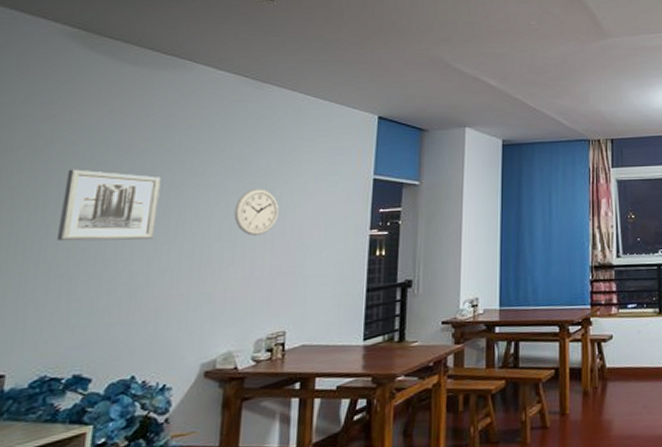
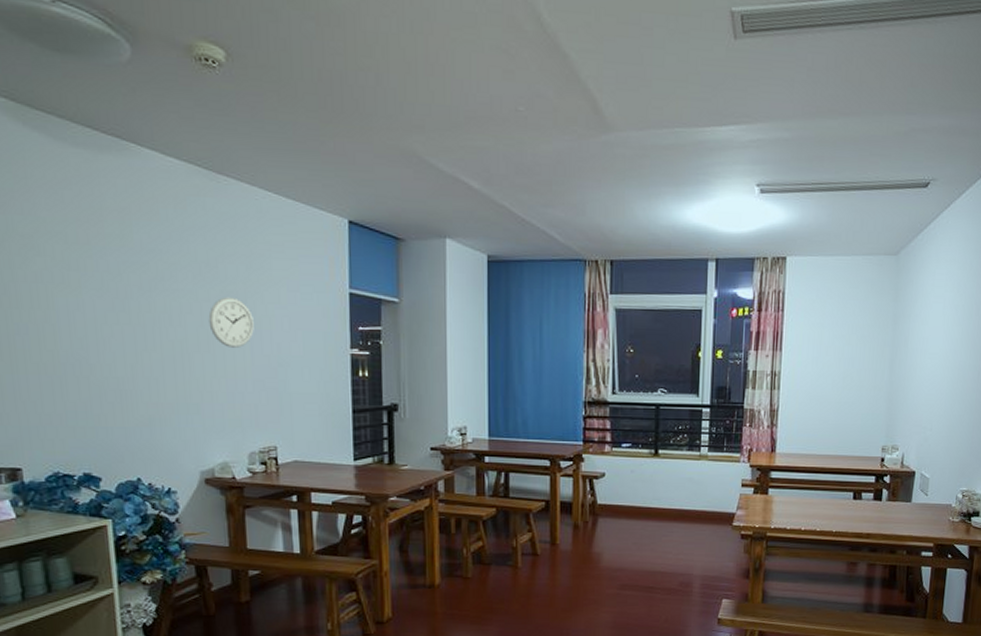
wall art: present [57,169,161,241] -> none [32,265,132,345]

